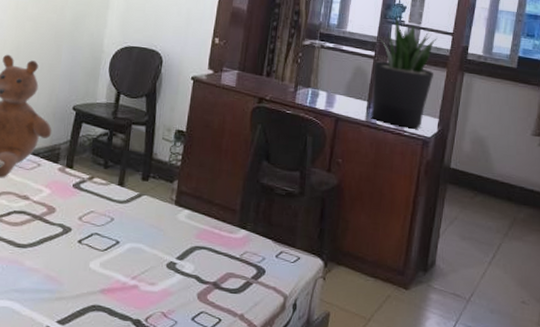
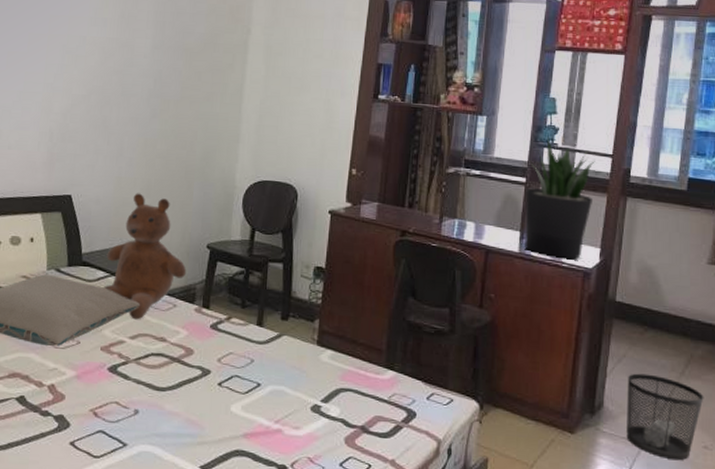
waste bin: none [455,234,524,314] -> present [626,373,704,460]

